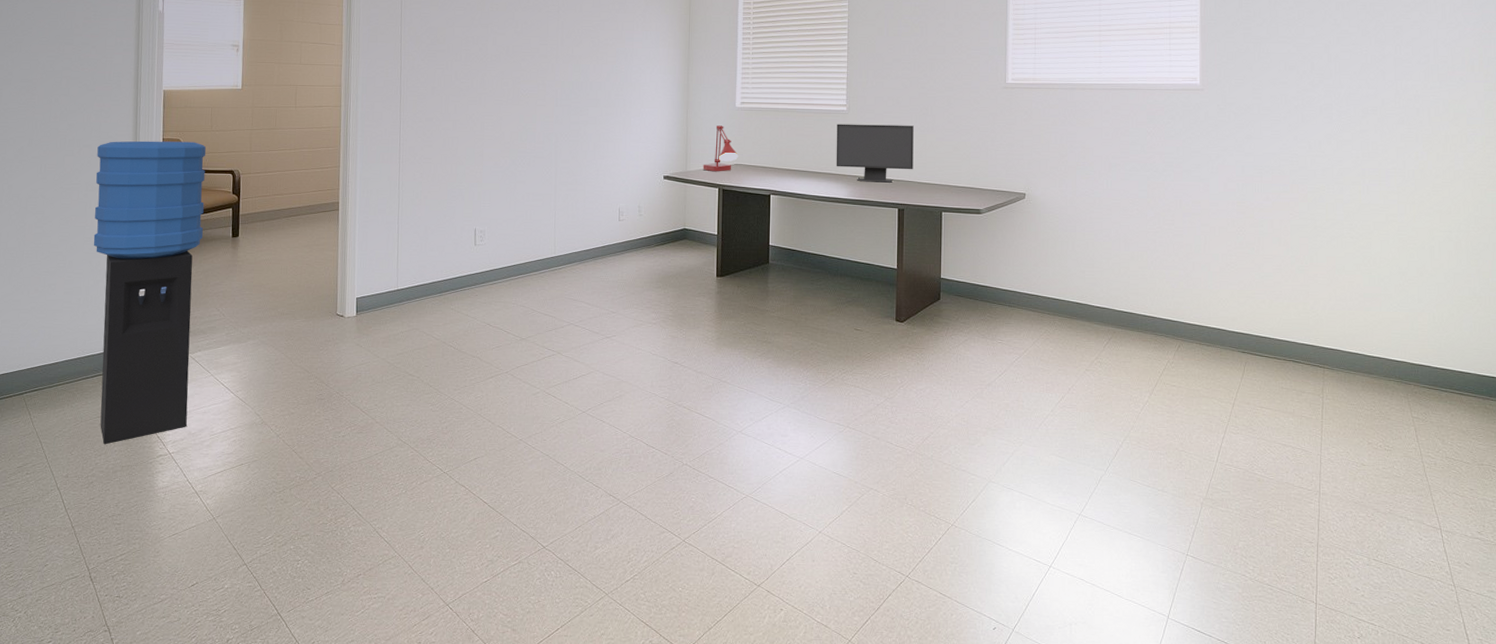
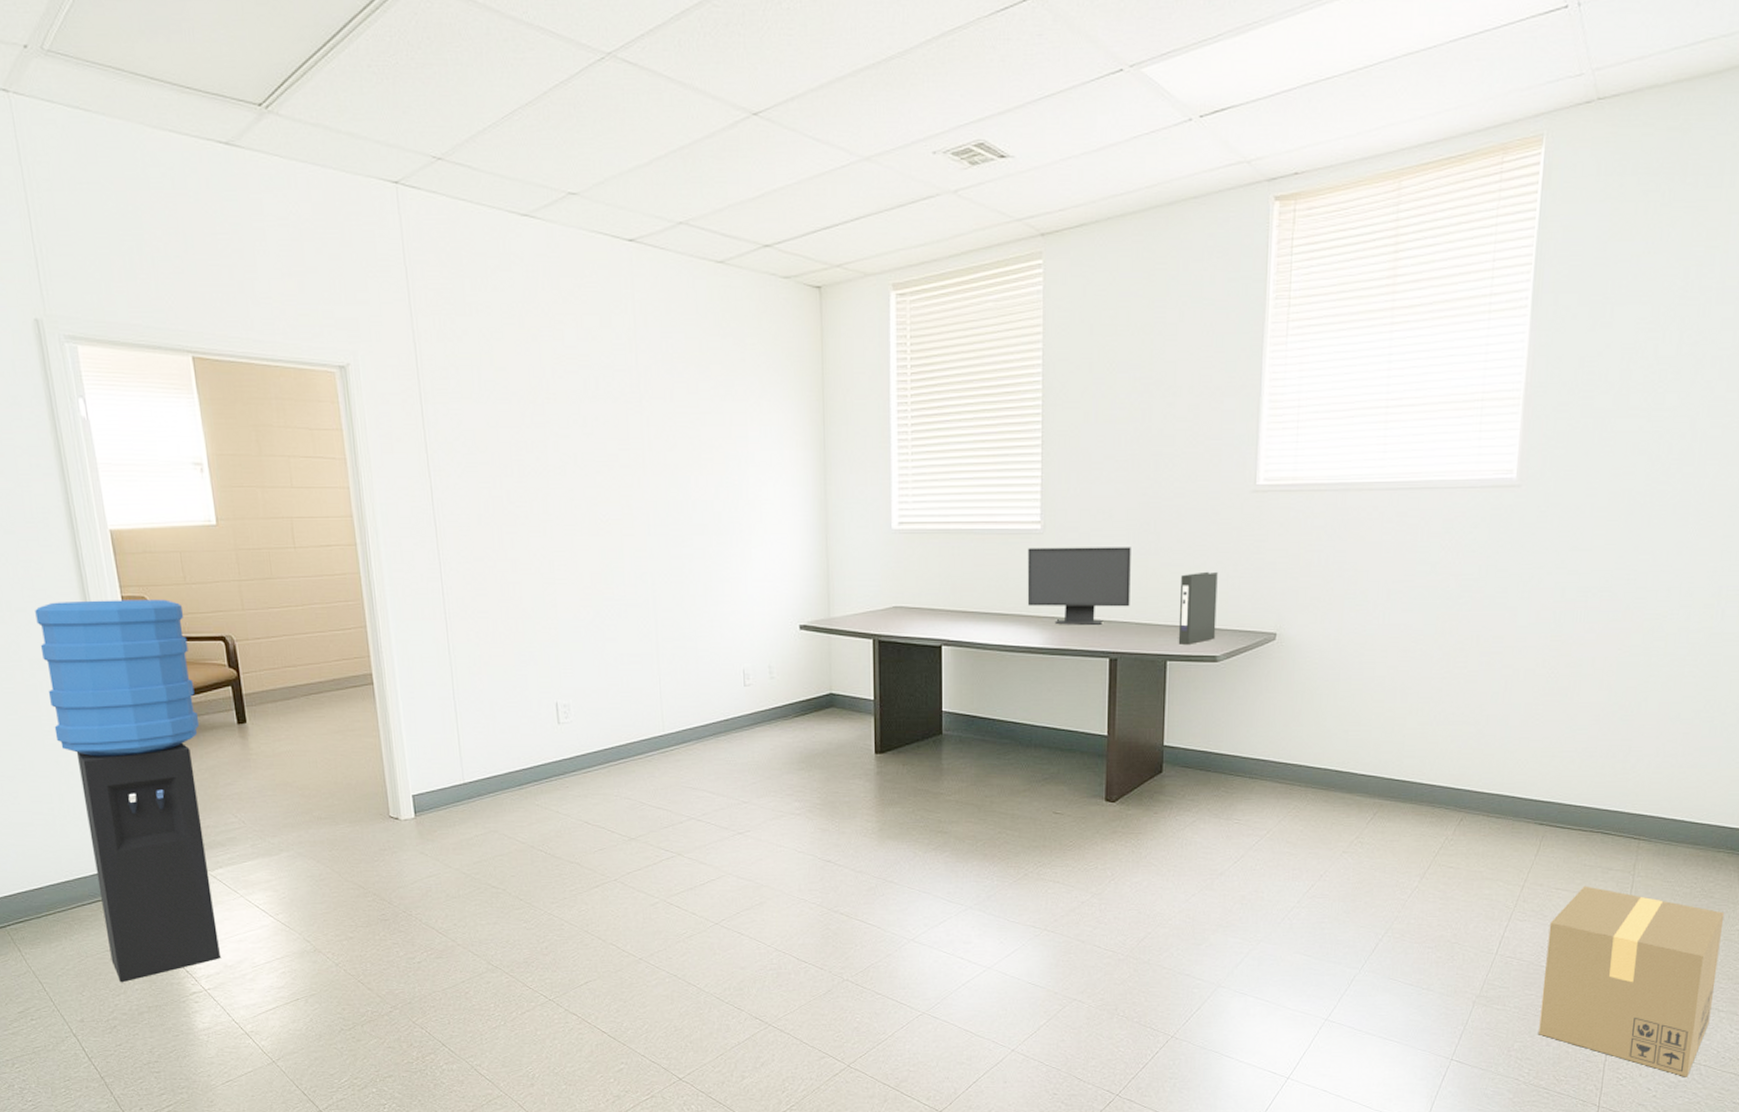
desk lamp: present [703,125,739,172] -> none [851,555,898,618]
binder: none [950,145,979,200] -> present [1178,571,1218,644]
cardboard box: none [1258,405,1402,579] -> present [1538,886,1725,1077]

